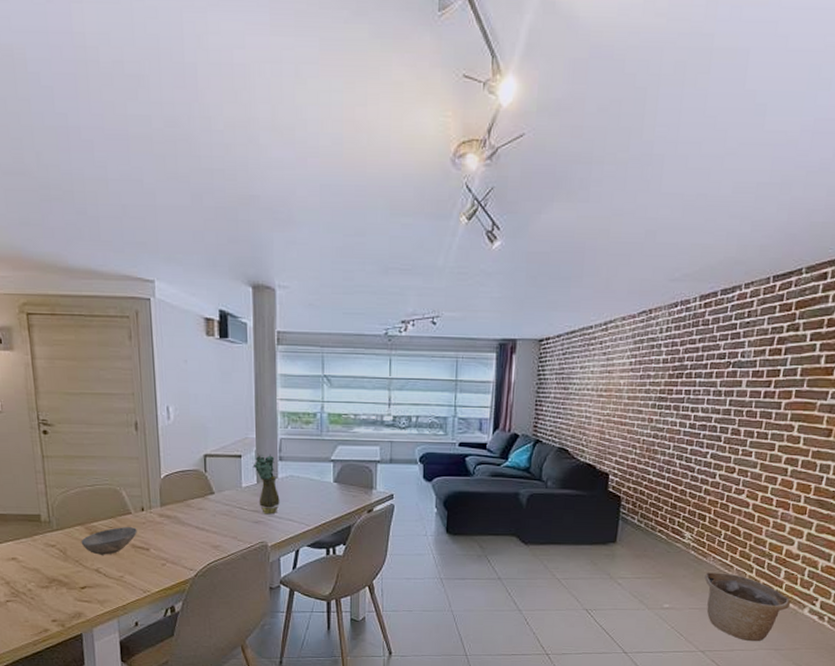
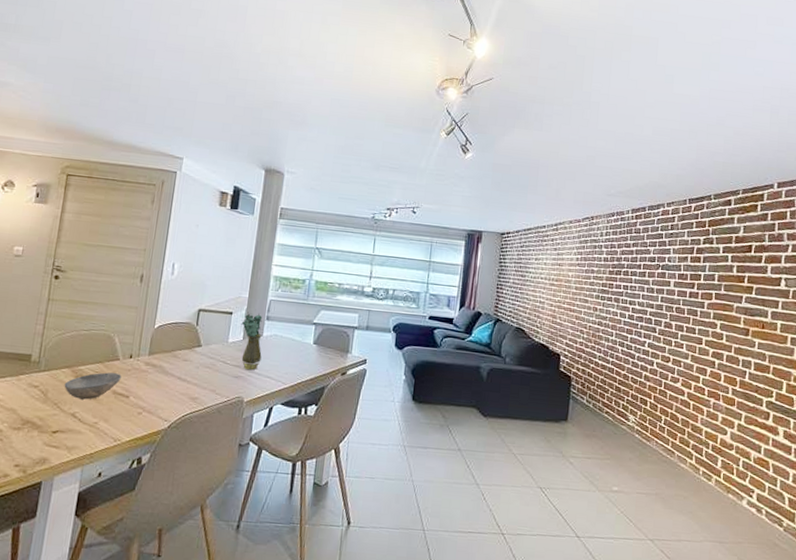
basket: present [704,572,790,641] -> none [649,456,729,532]

